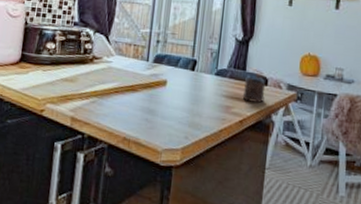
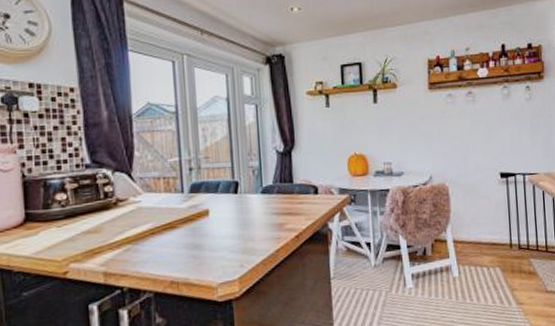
mug: present [242,78,266,103] -> none [293,188,318,214]

